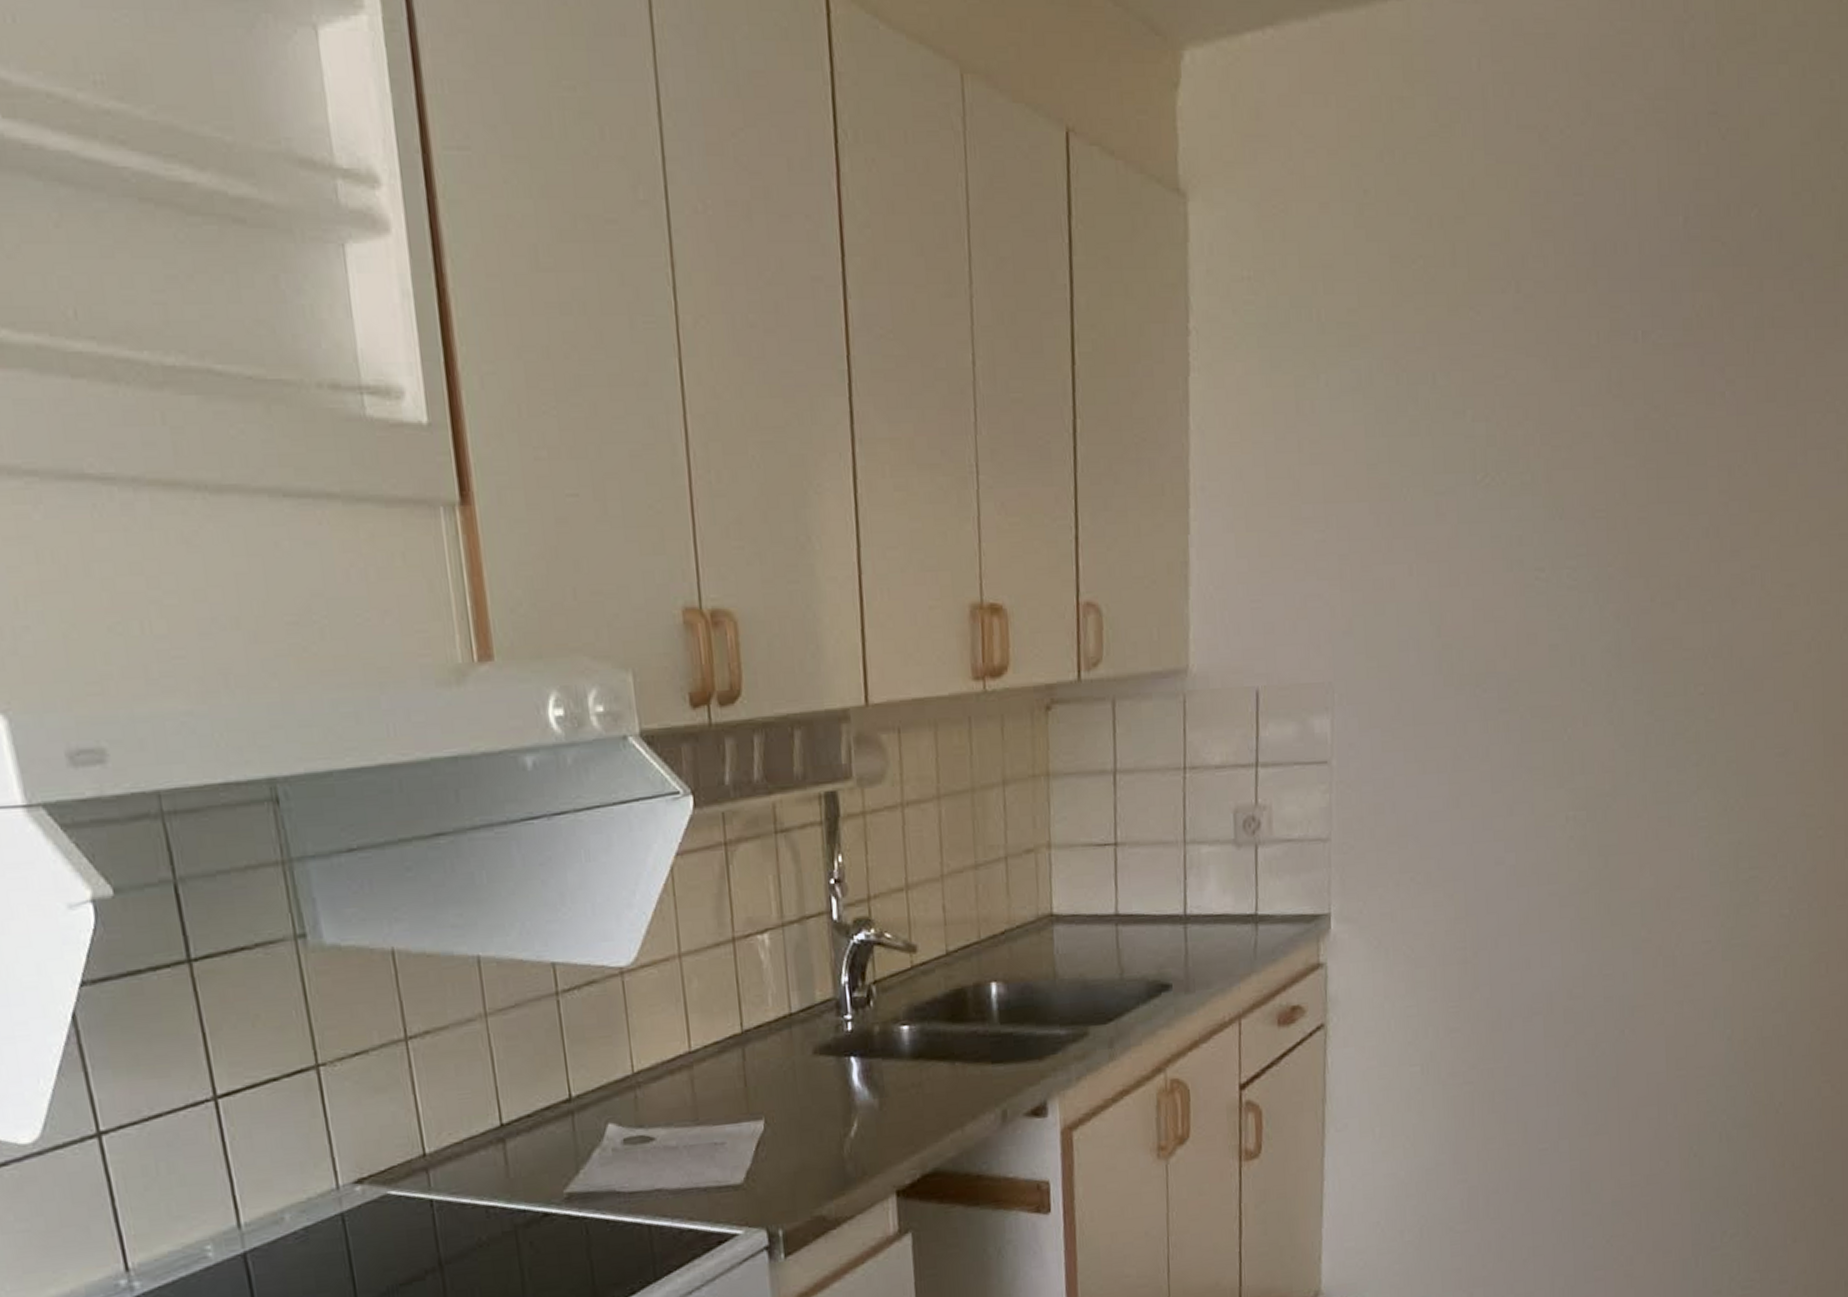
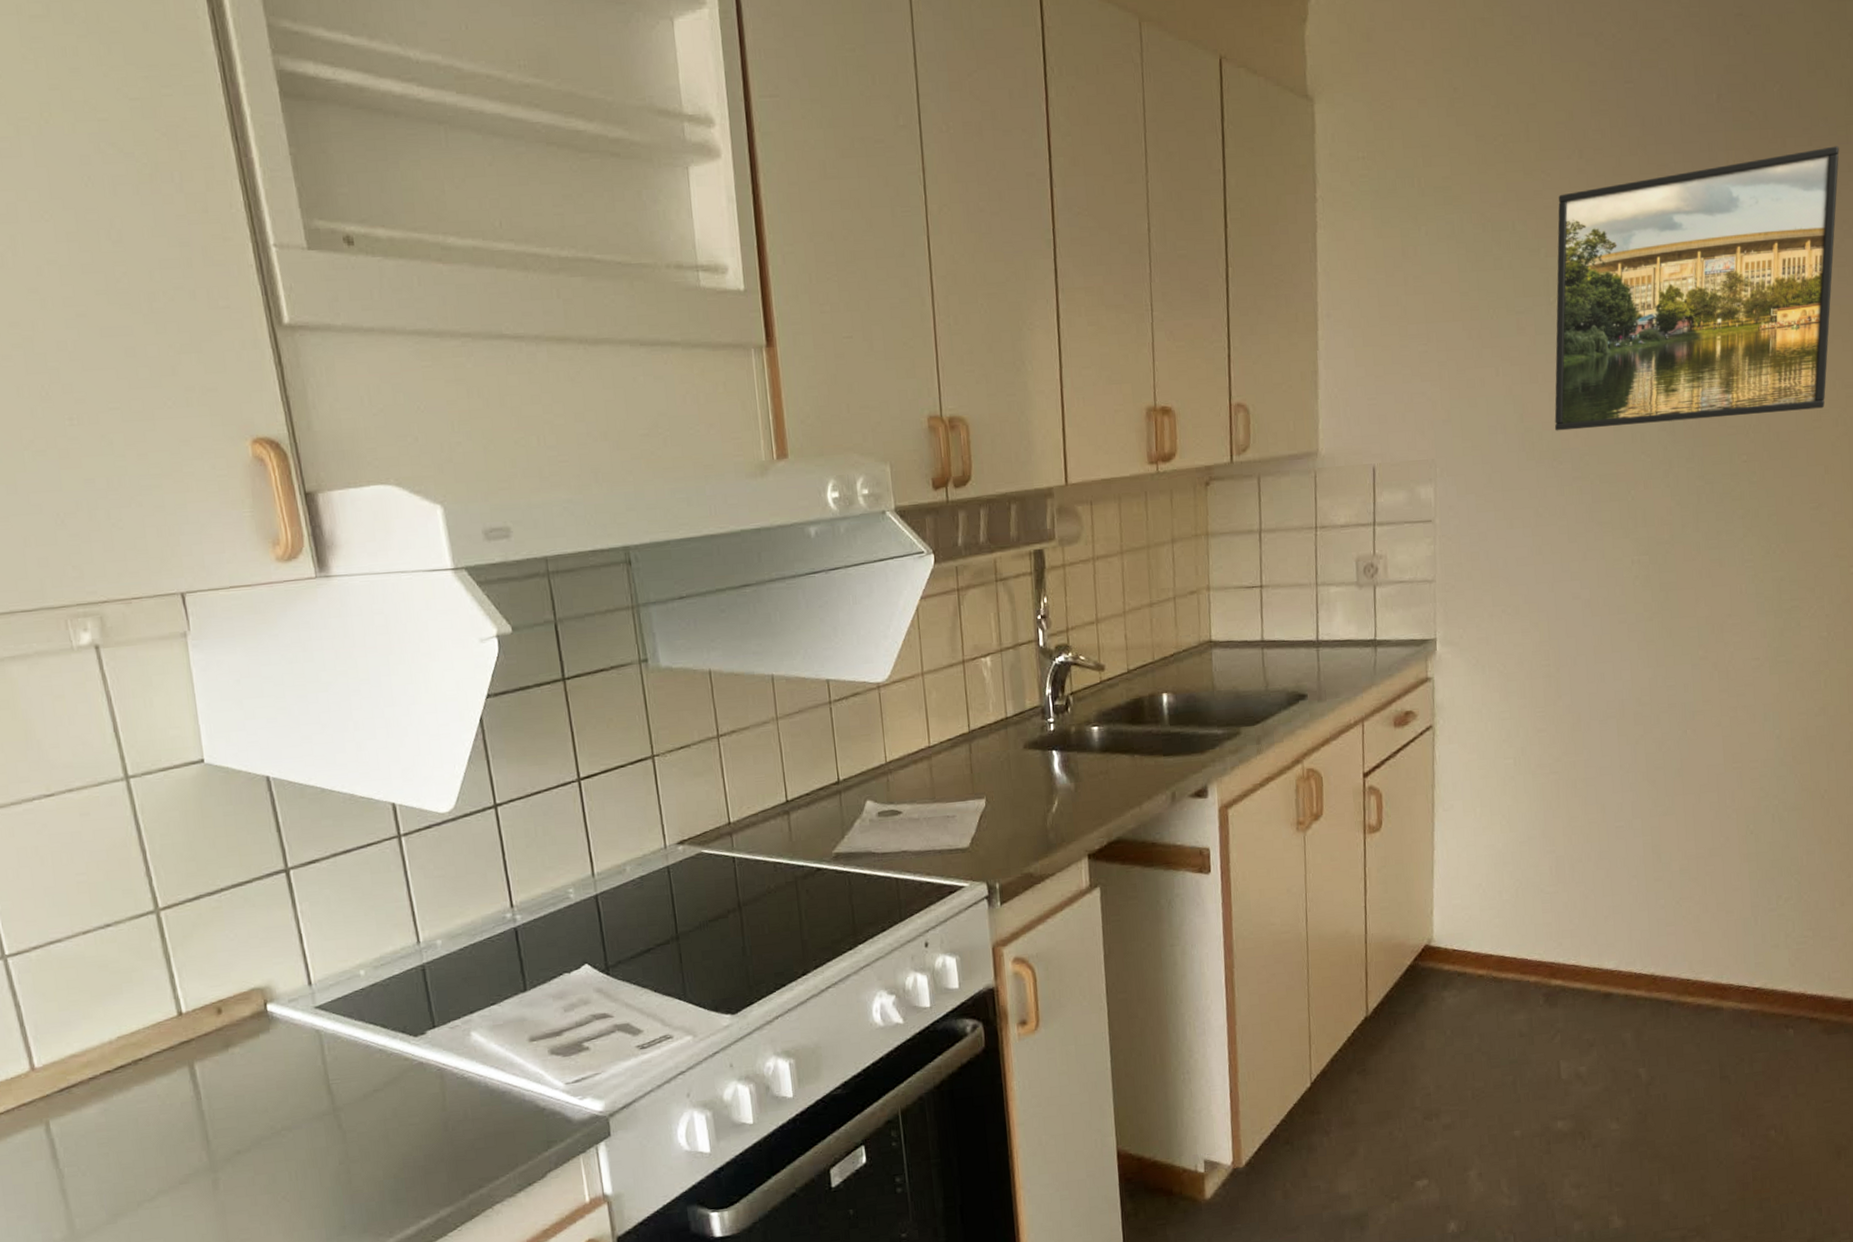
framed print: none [1478,293,1825,650] -> present [1554,146,1839,431]

